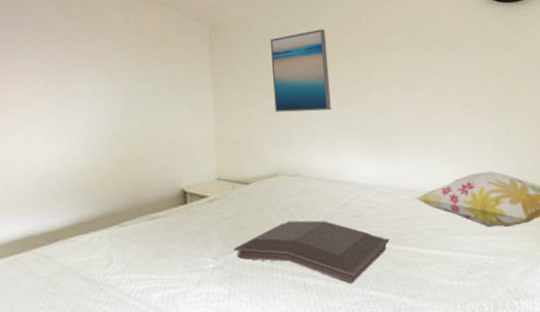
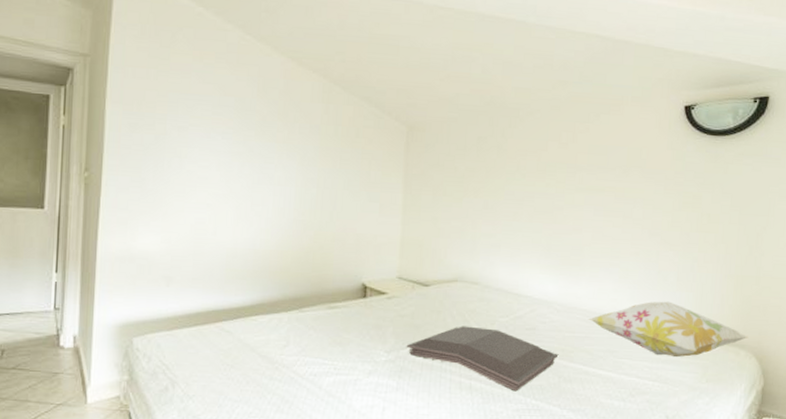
wall art: present [270,29,331,113] -> none [463,141,524,224]

